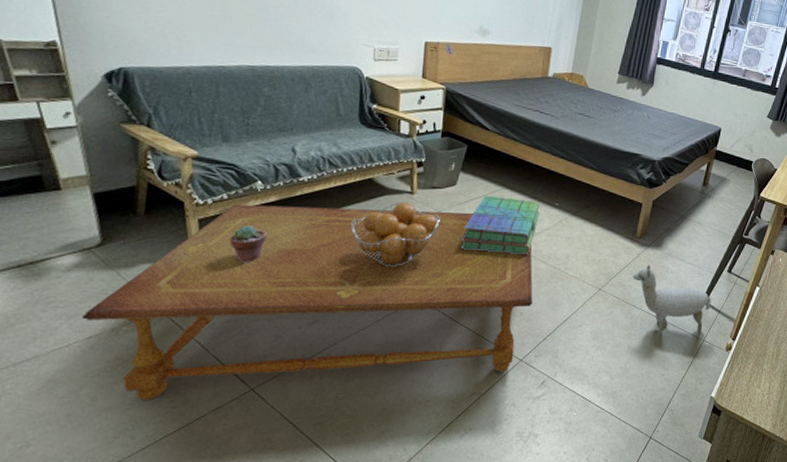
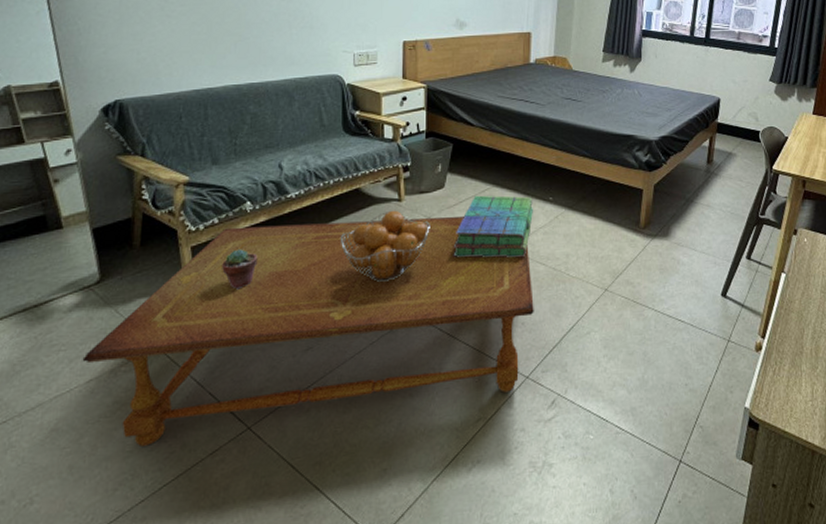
plush toy: present [633,265,712,338] -> none [641,257,732,338]

